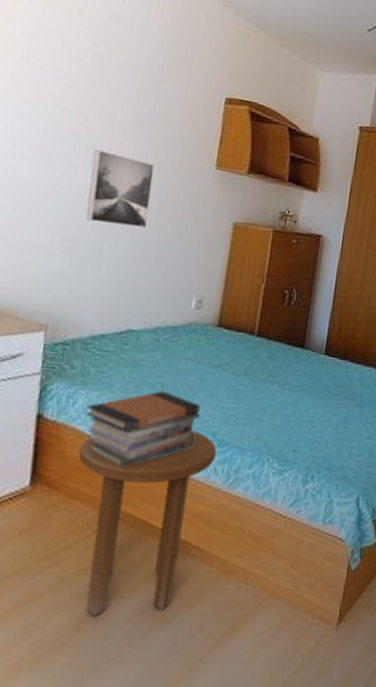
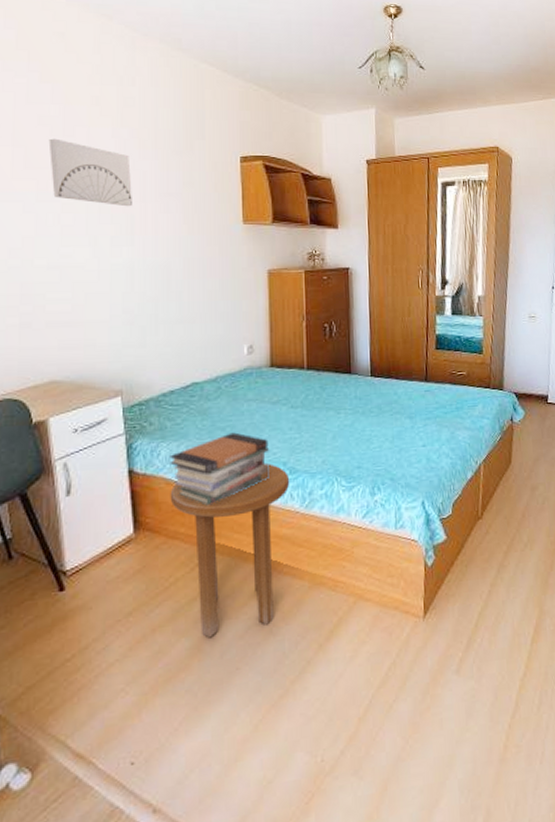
wall art: none [11,39,105,129] -> present [48,138,132,207]
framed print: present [86,149,155,228] -> none [133,226,192,291]

